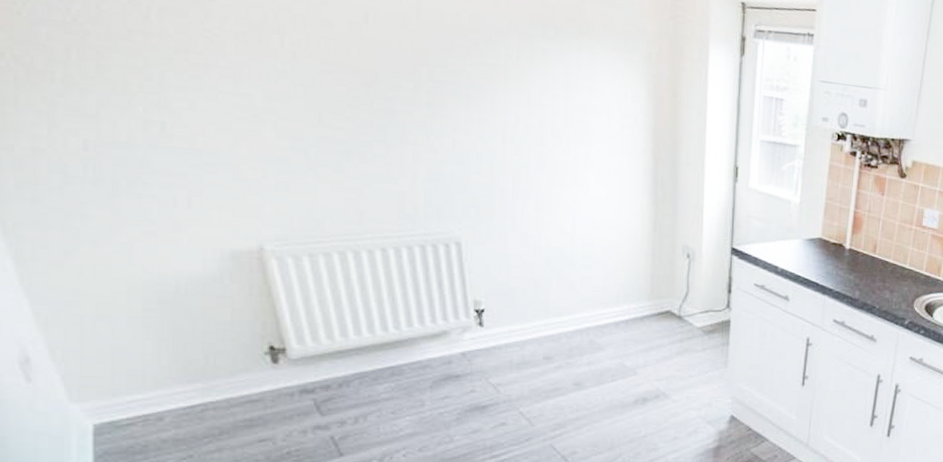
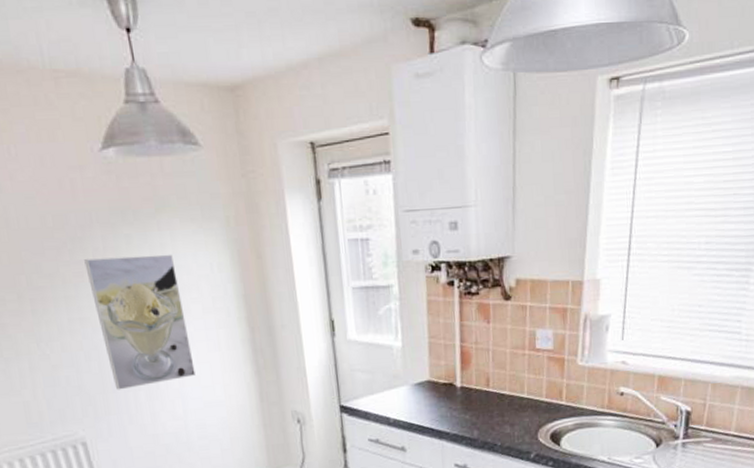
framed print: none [494,63,591,197] -> present [84,254,196,390]

